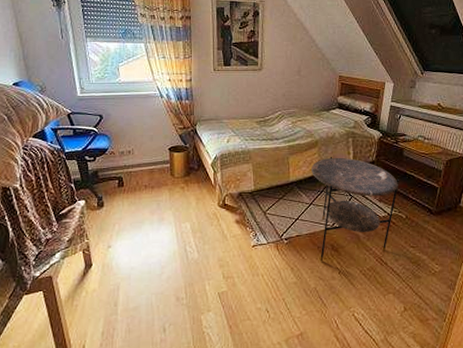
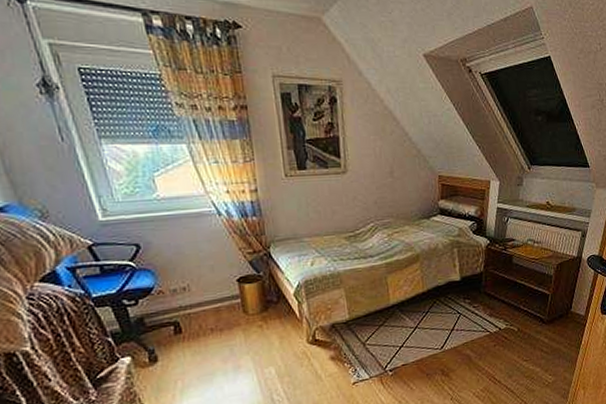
side table: present [311,156,399,262] -> none [414,271,510,390]

